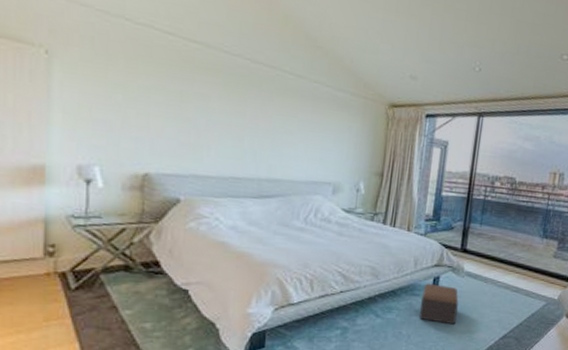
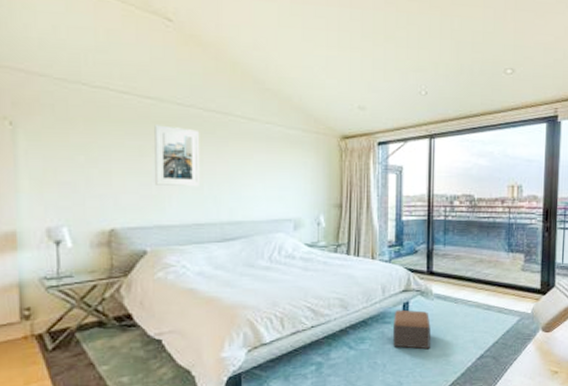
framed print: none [195,71,245,140] -> present [154,125,200,187]

